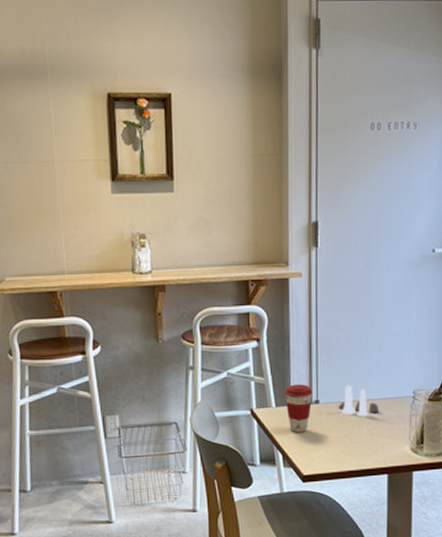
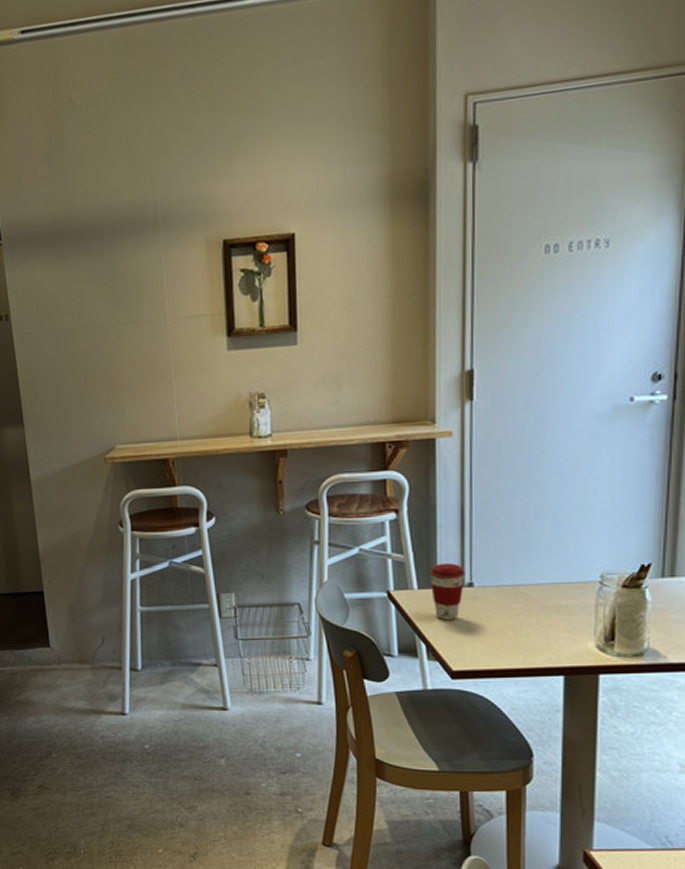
salt and pepper shaker set: present [339,384,380,417] -> none [499,565,554,605]

